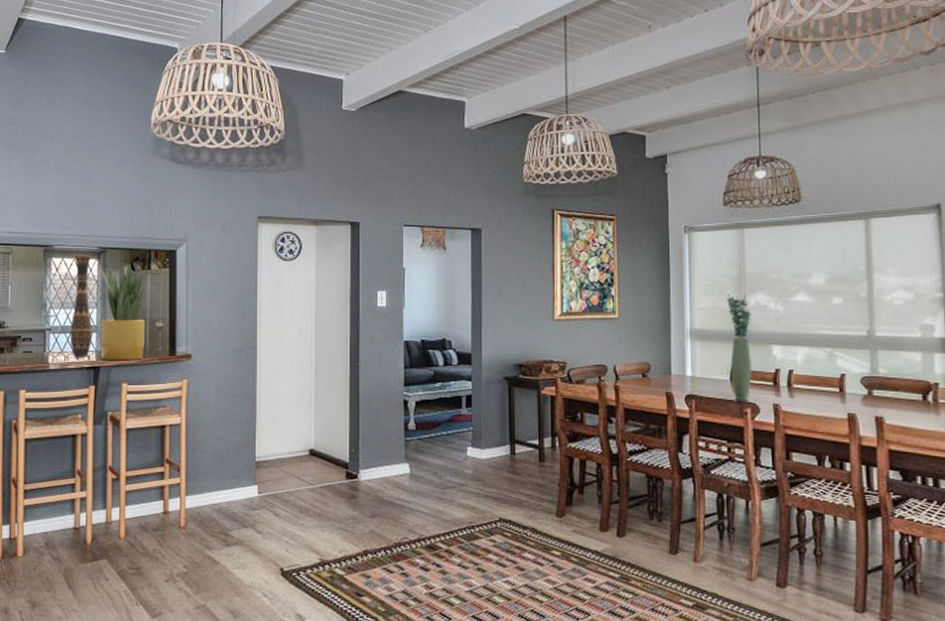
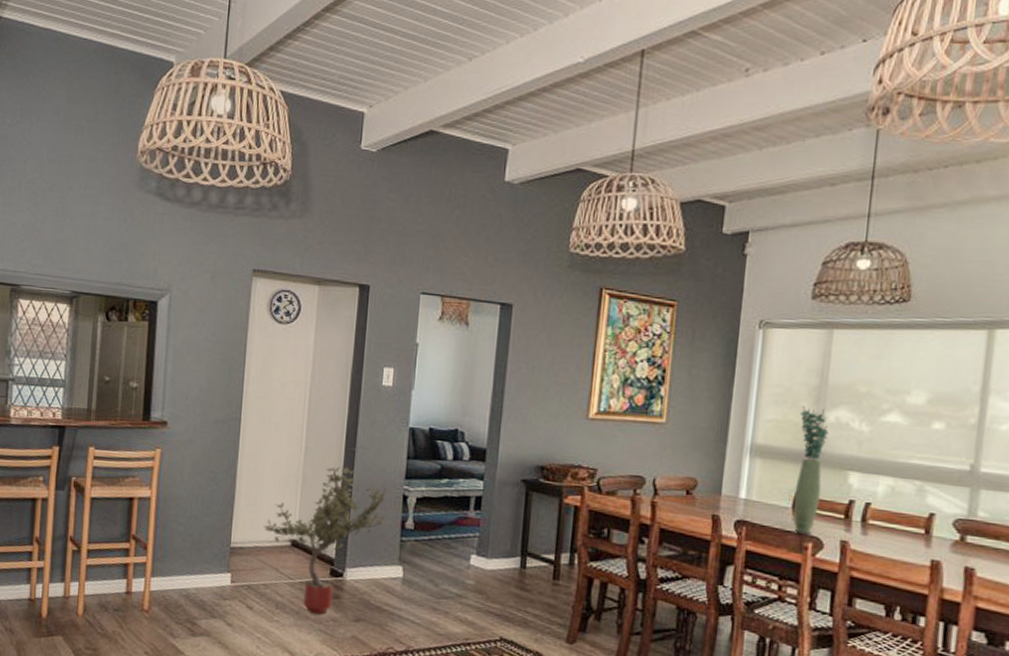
decorative vase: present [70,255,93,357] -> none [34,298,63,414]
planter: present [99,262,148,361] -> none [67,311,125,423]
potted tree: none [284,380,389,514] -> present [264,467,387,614]

